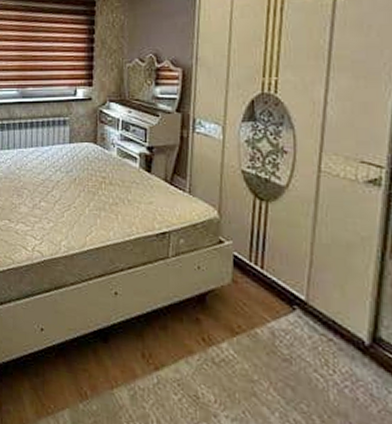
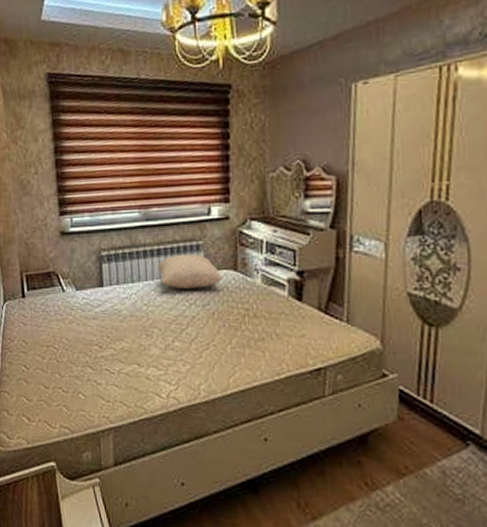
pillow: none [30,128,84,157] -> present [157,254,223,289]

